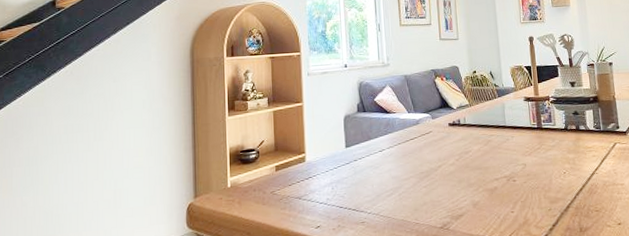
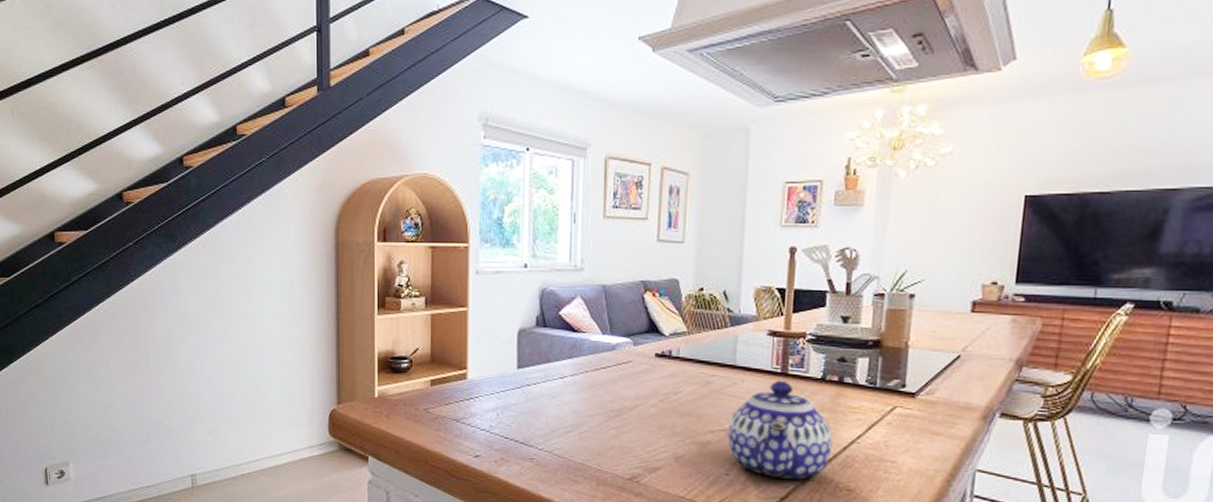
teapot: none [508,133,581,210] -> present [728,380,833,480]

